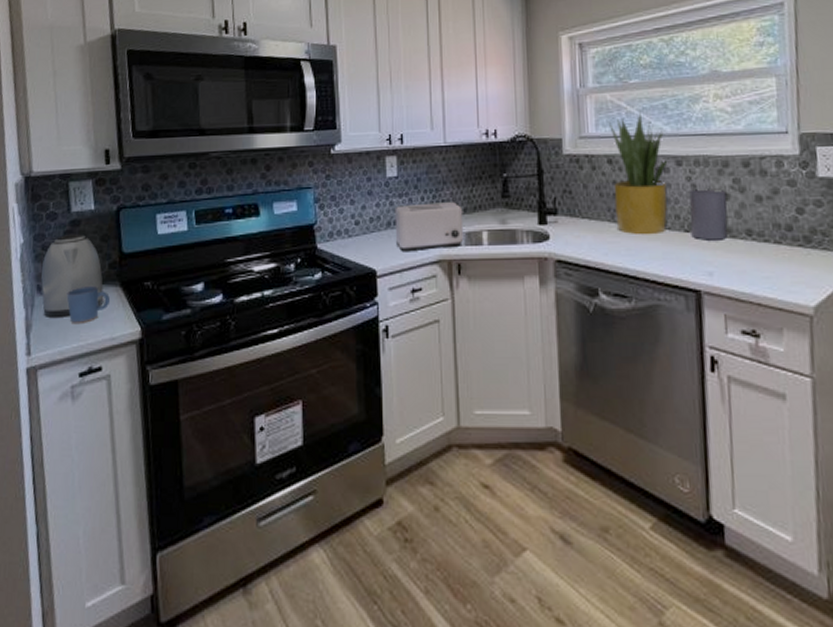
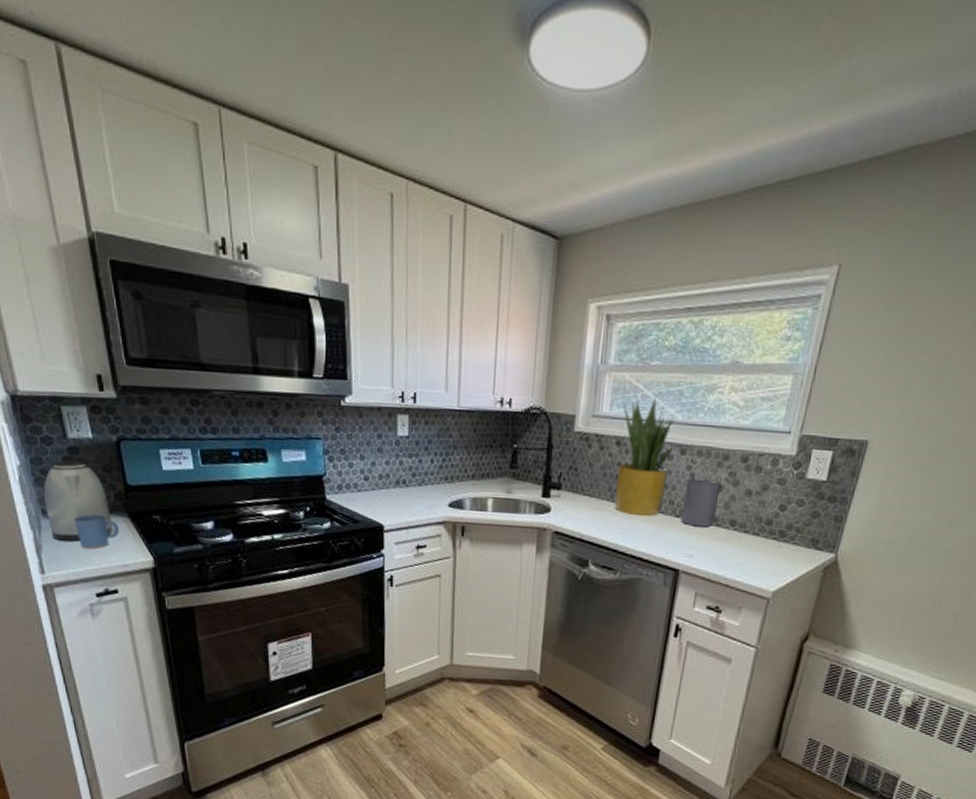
toaster: present [394,202,464,252] -> none [403,465,471,511]

